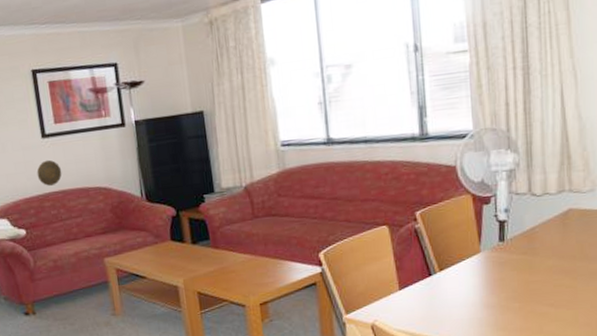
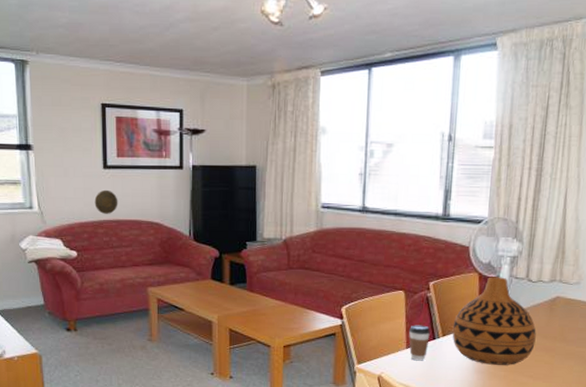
coffee cup: none [399,261,425,303] -> present [408,325,430,361]
vase: none [449,195,551,297] -> present [452,277,536,365]

